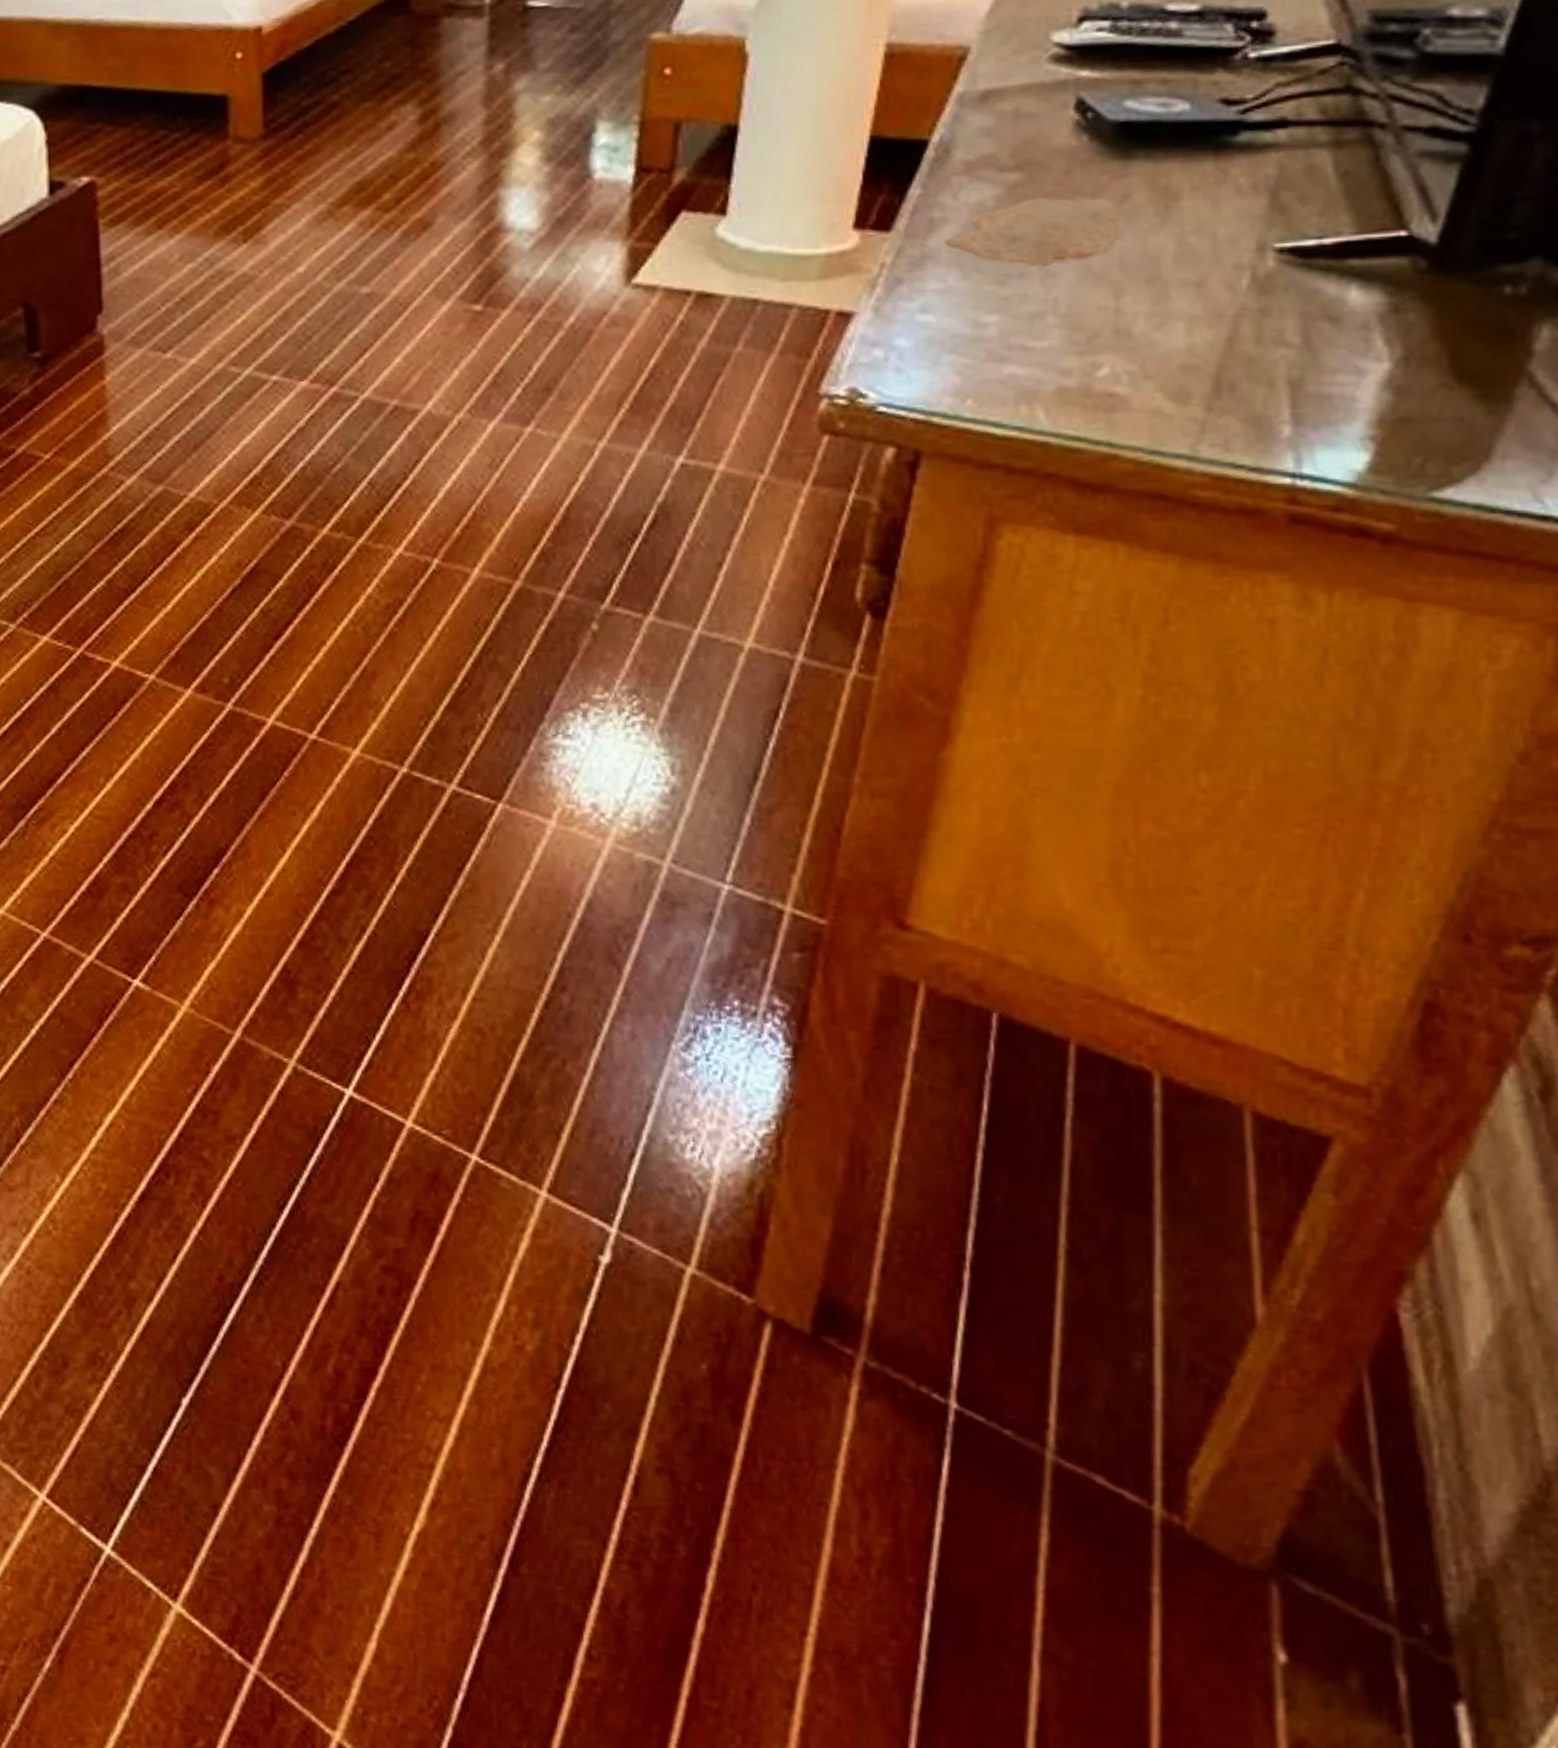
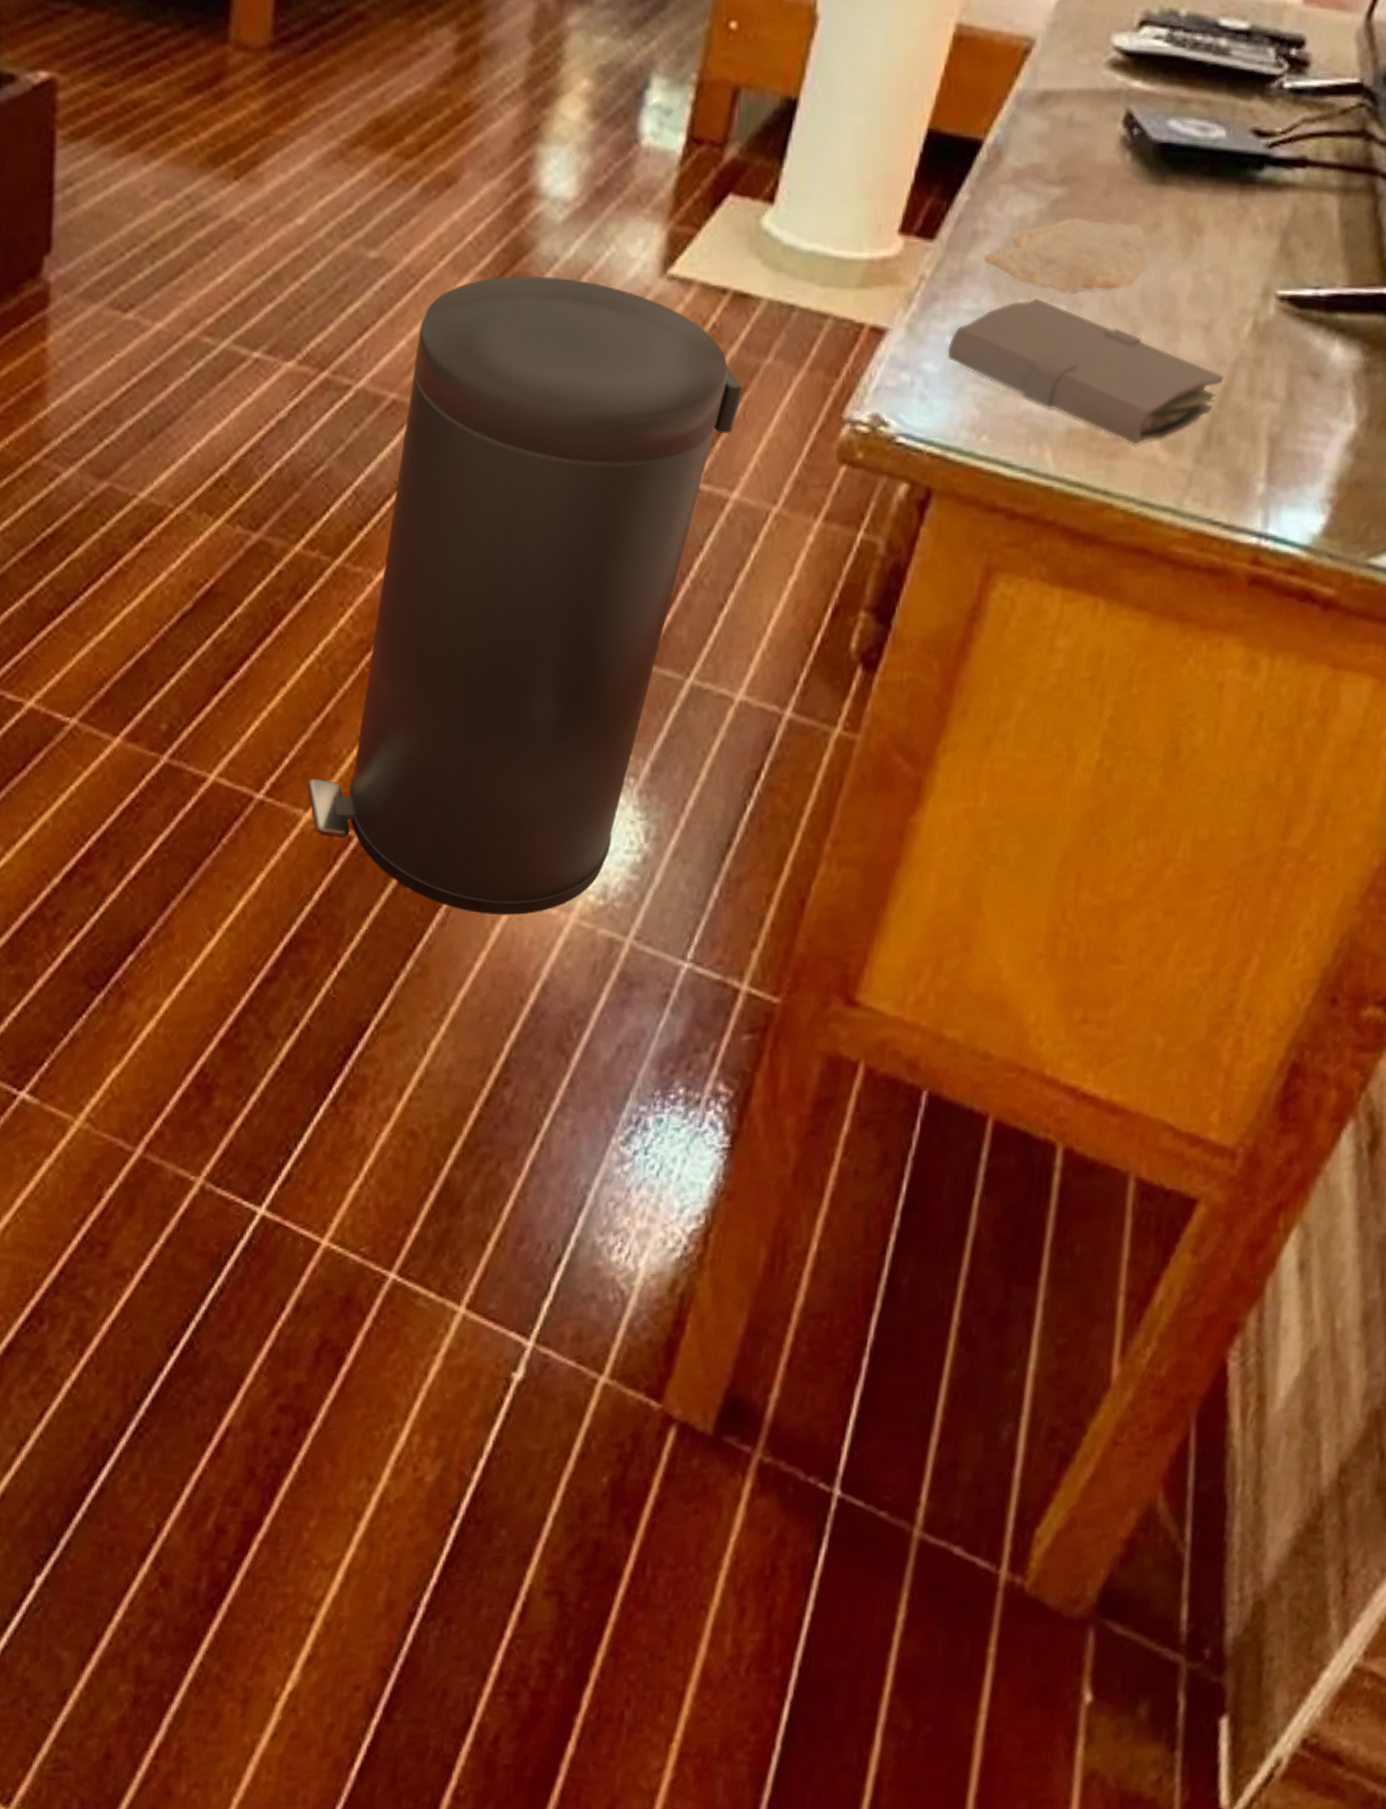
pedal bin: none [353,294,717,839] -> present [307,276,743,915]
wallet: none [918,273,1227,397] -> present [947,299,1225,444]

